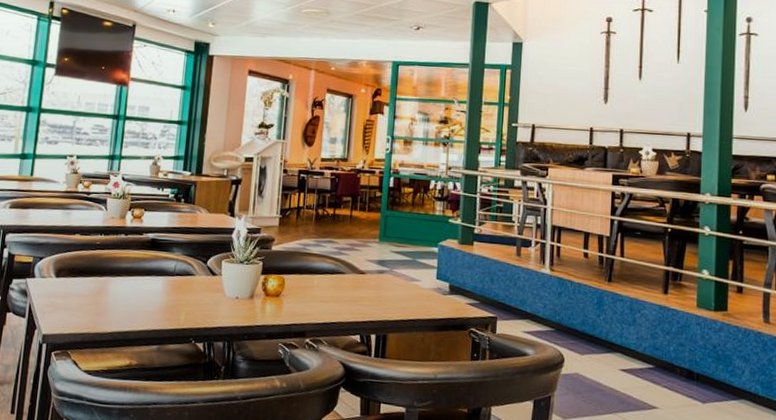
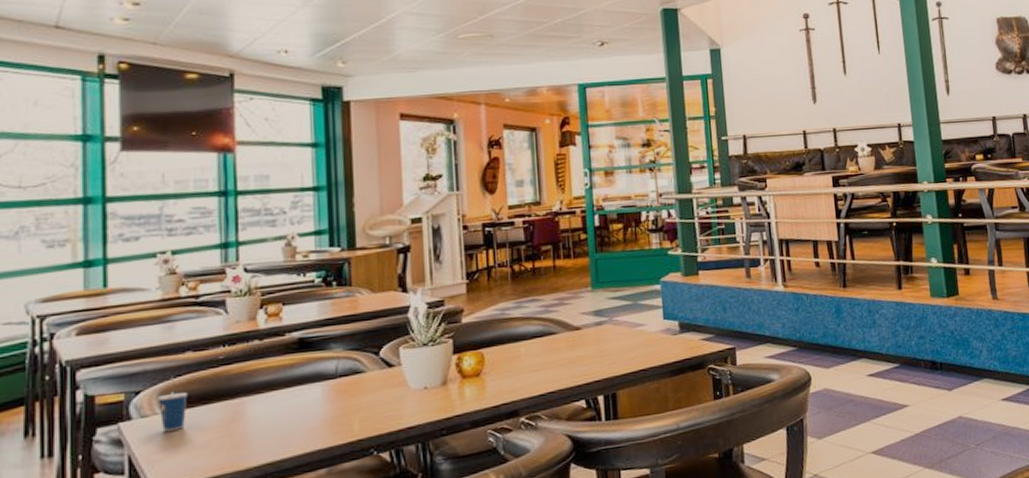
cup: none [52,250,73,292] -> present [156,376,188,431]

